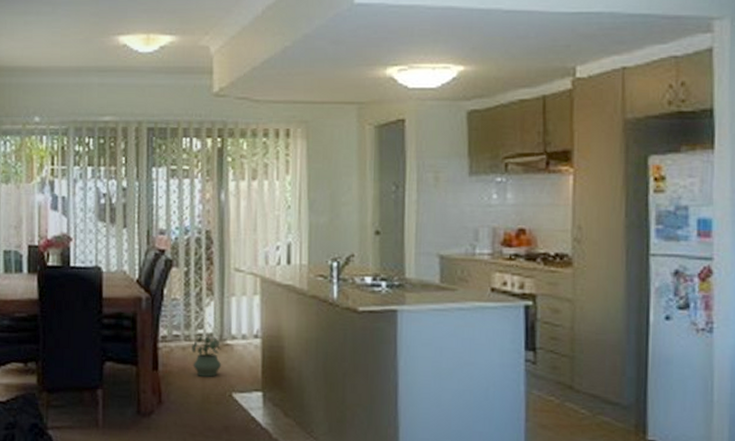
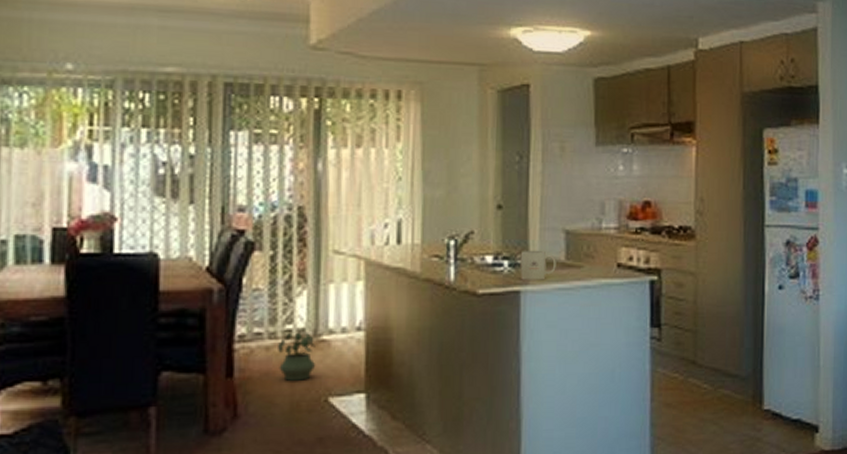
mug: none [397,272,431,302] -> present [520,250,556,282]

